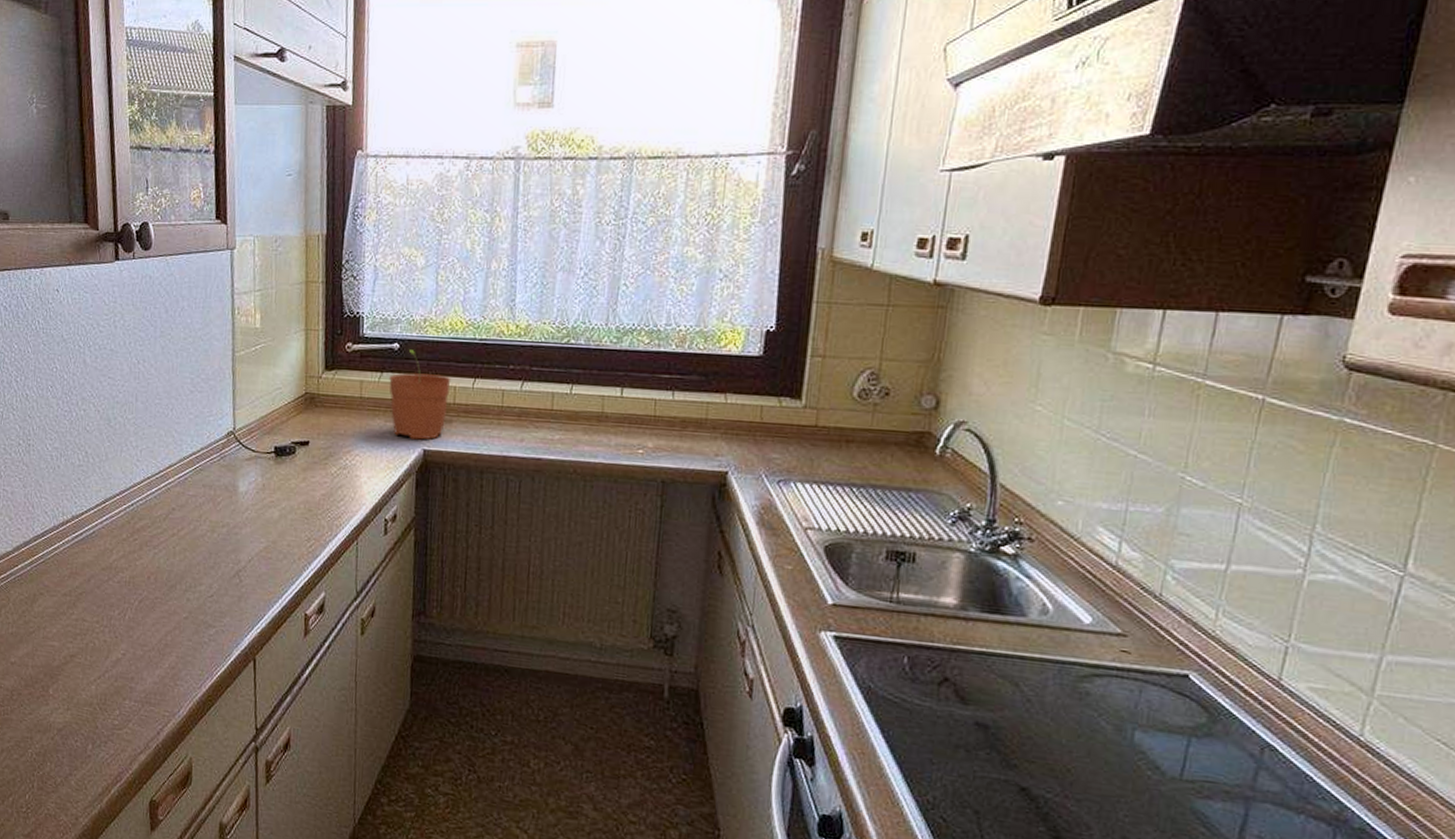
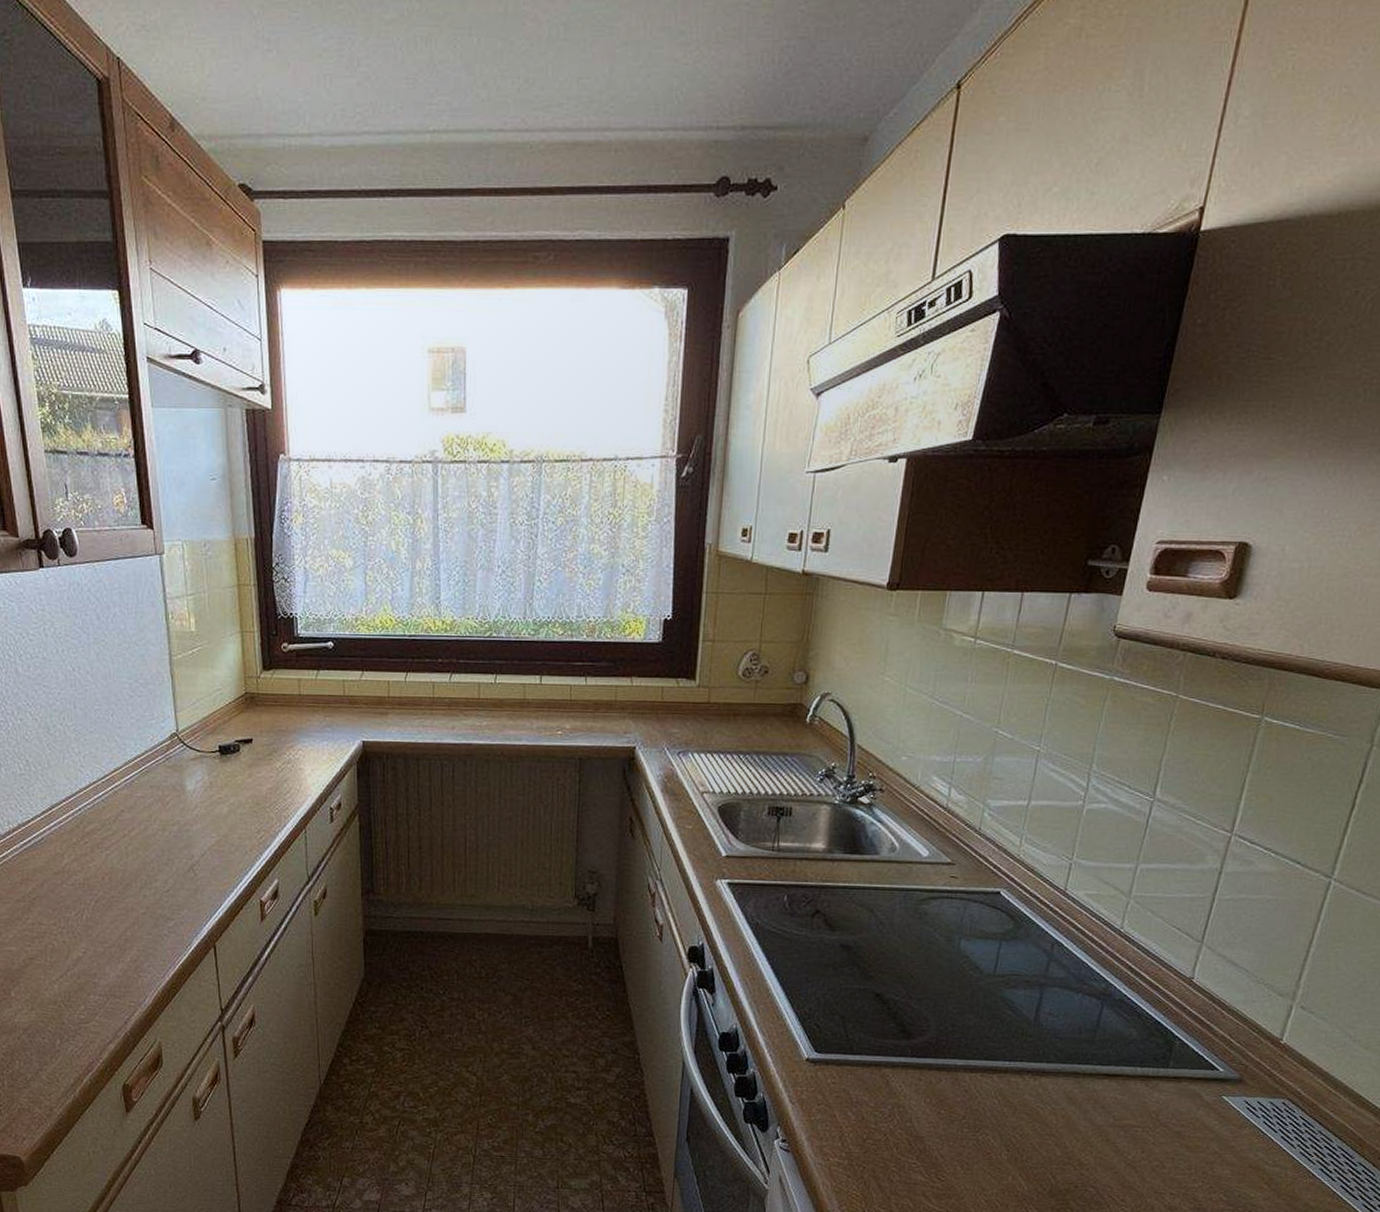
plant pot: present [389,350,451,440] -> none [326,648,385,732]

